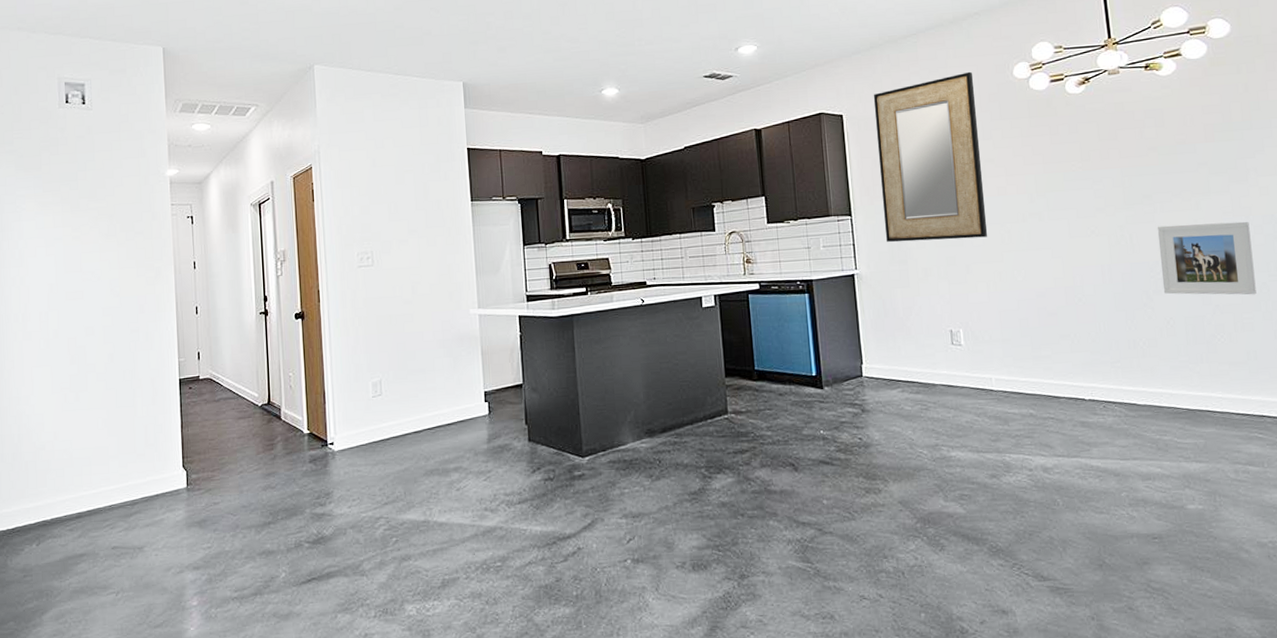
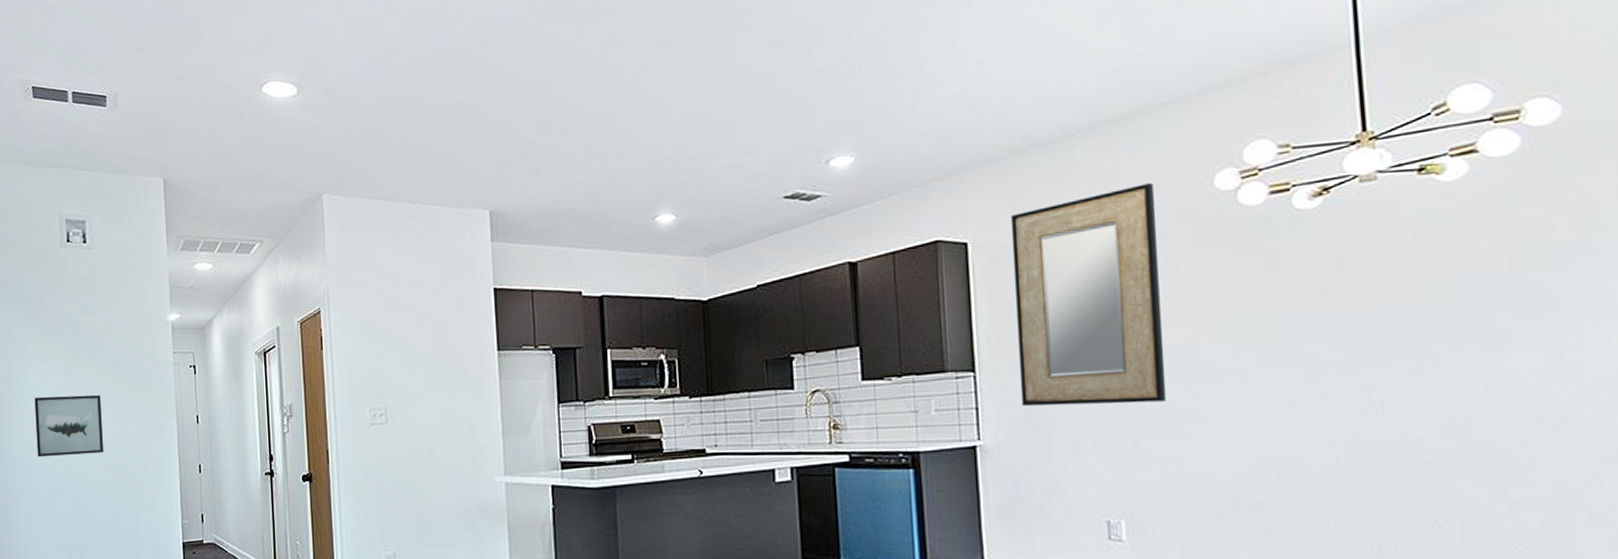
wall art: none [30,244,100,304] -> present [34,394,104,458]
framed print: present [1157,221,1257,295] -> none [1424,385,1581,488]

